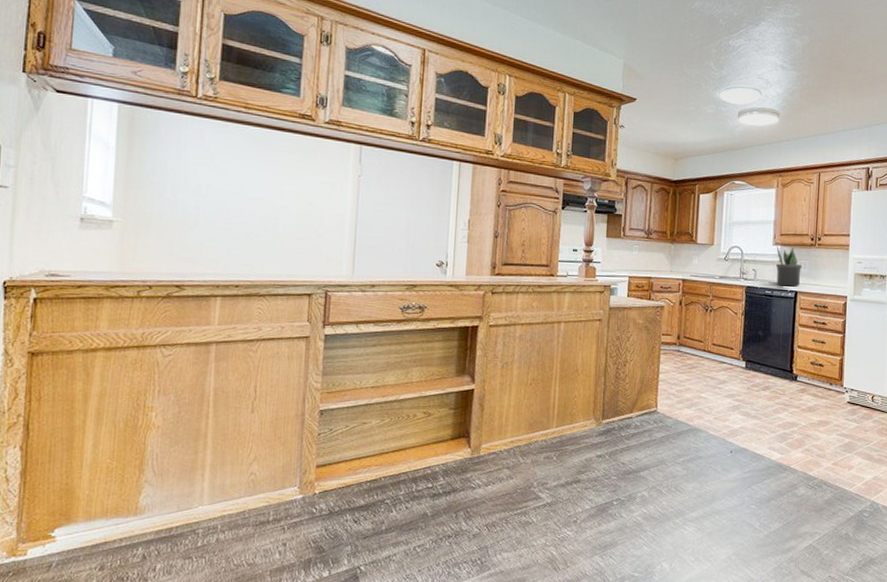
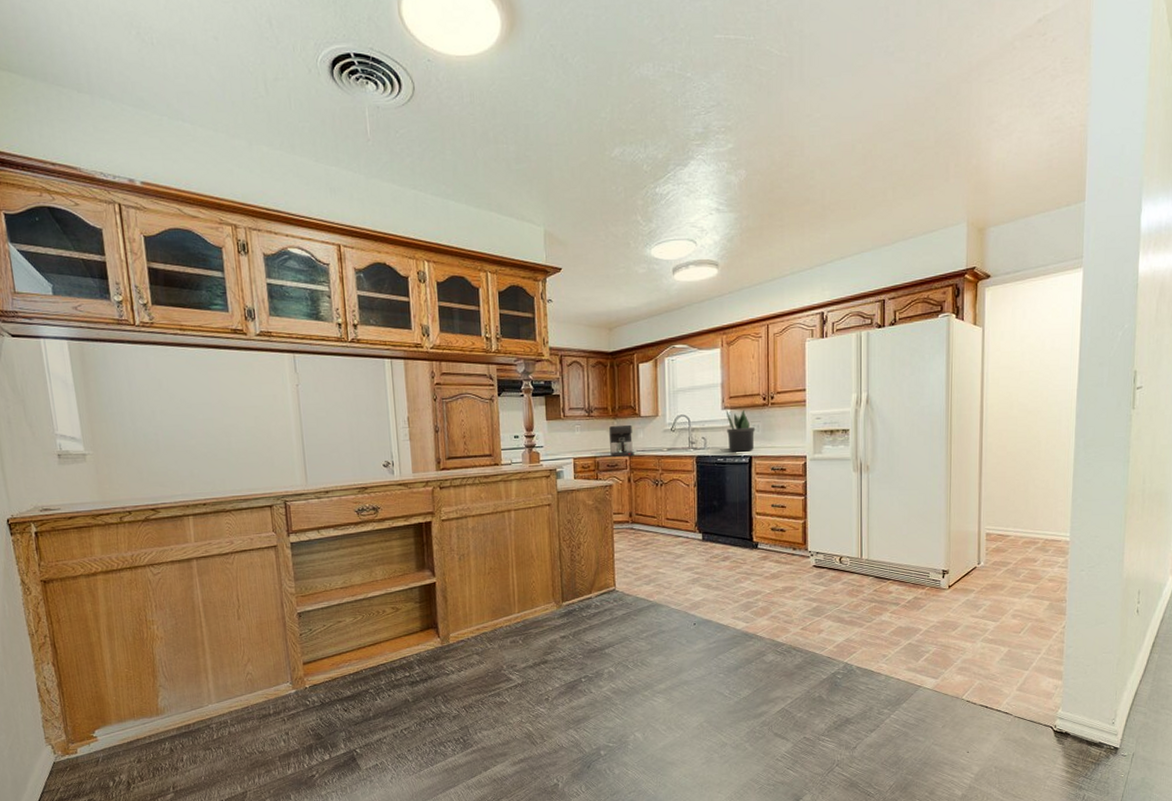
coffee maker: none [665,249,688,281] -> present [608,424,634,458]

